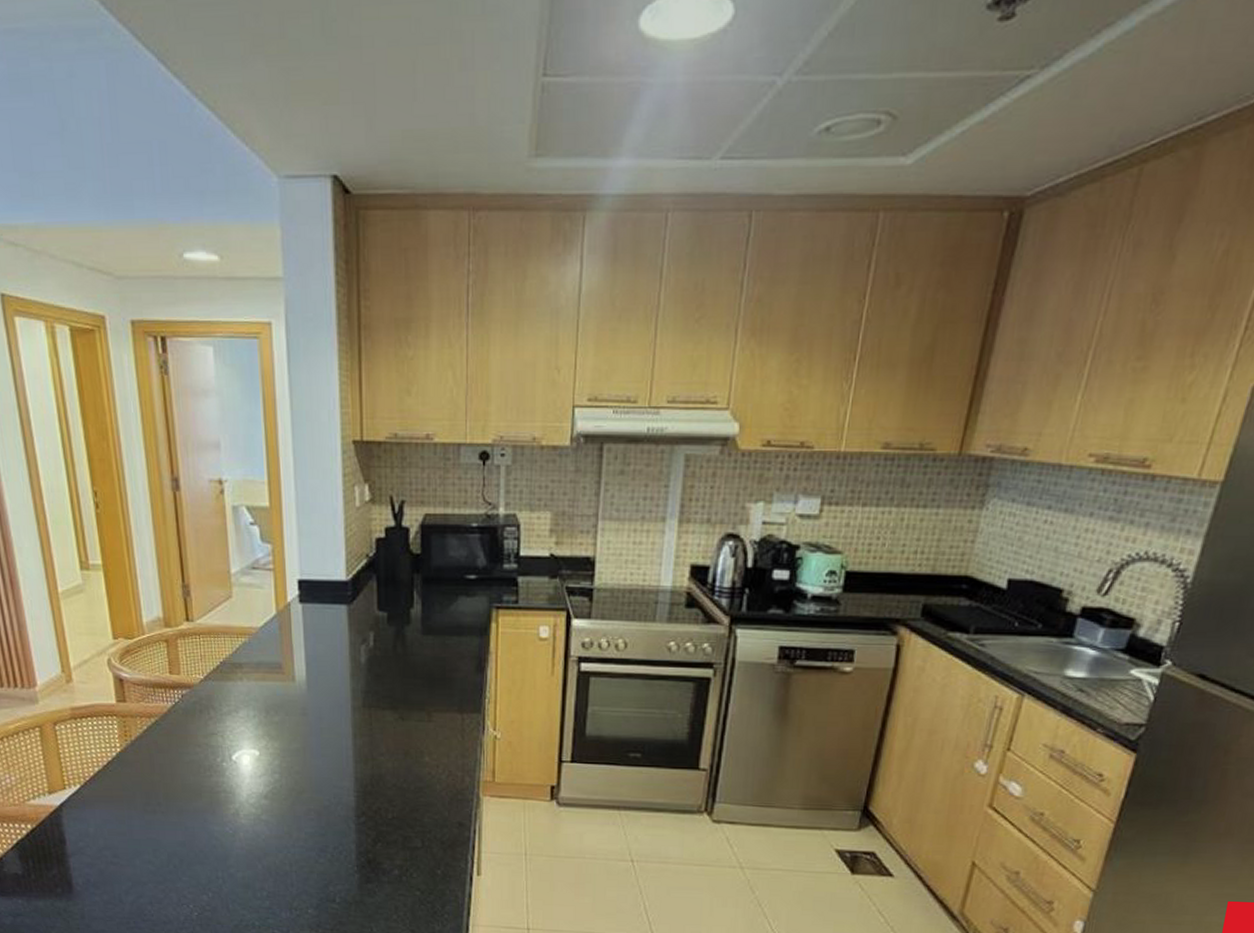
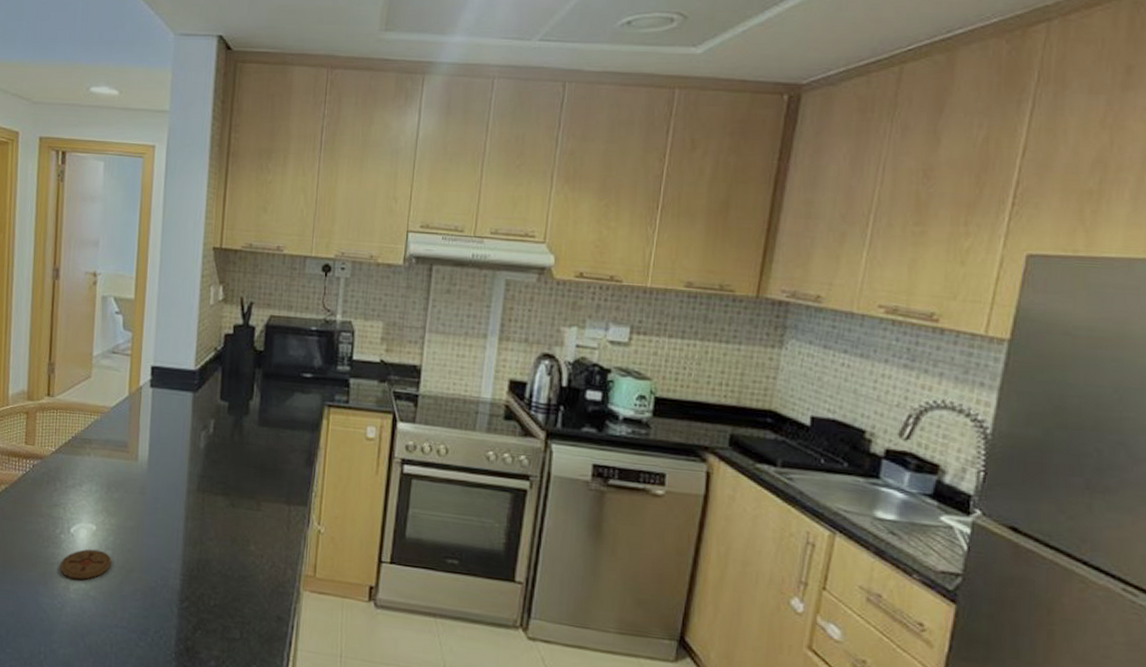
coaster: none [225,774,281,806] -> present [59,549,112,580]

